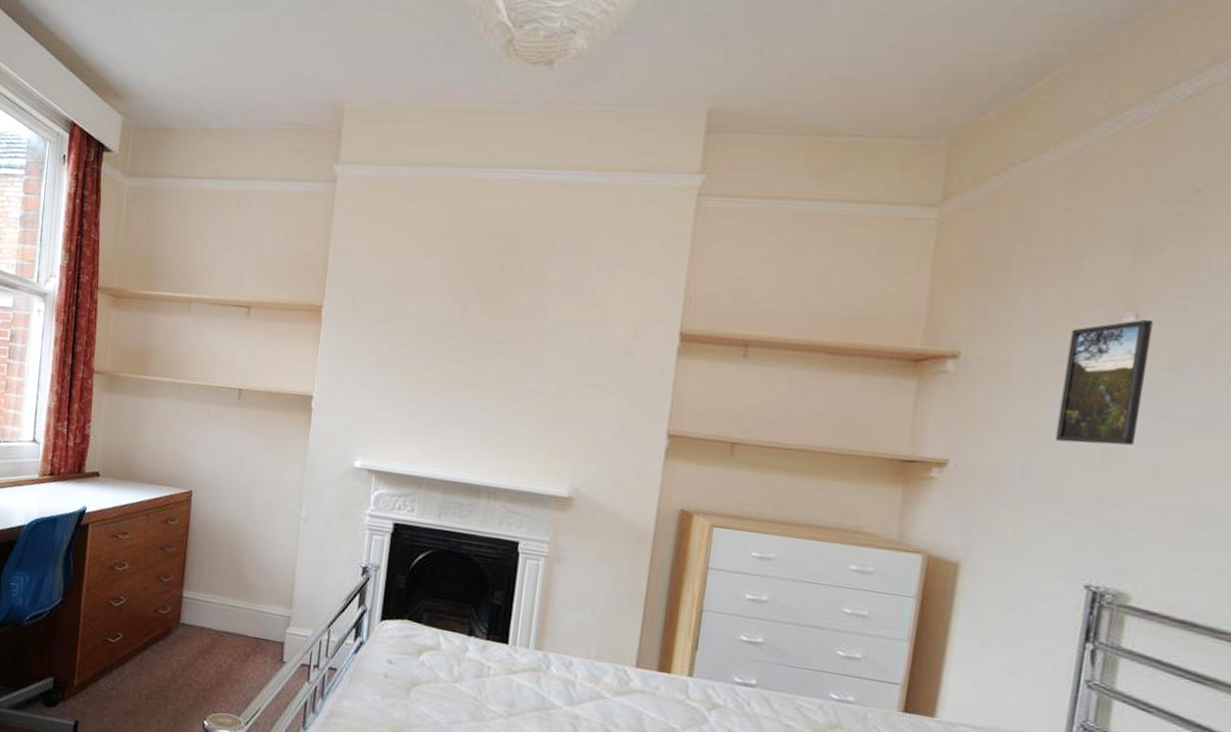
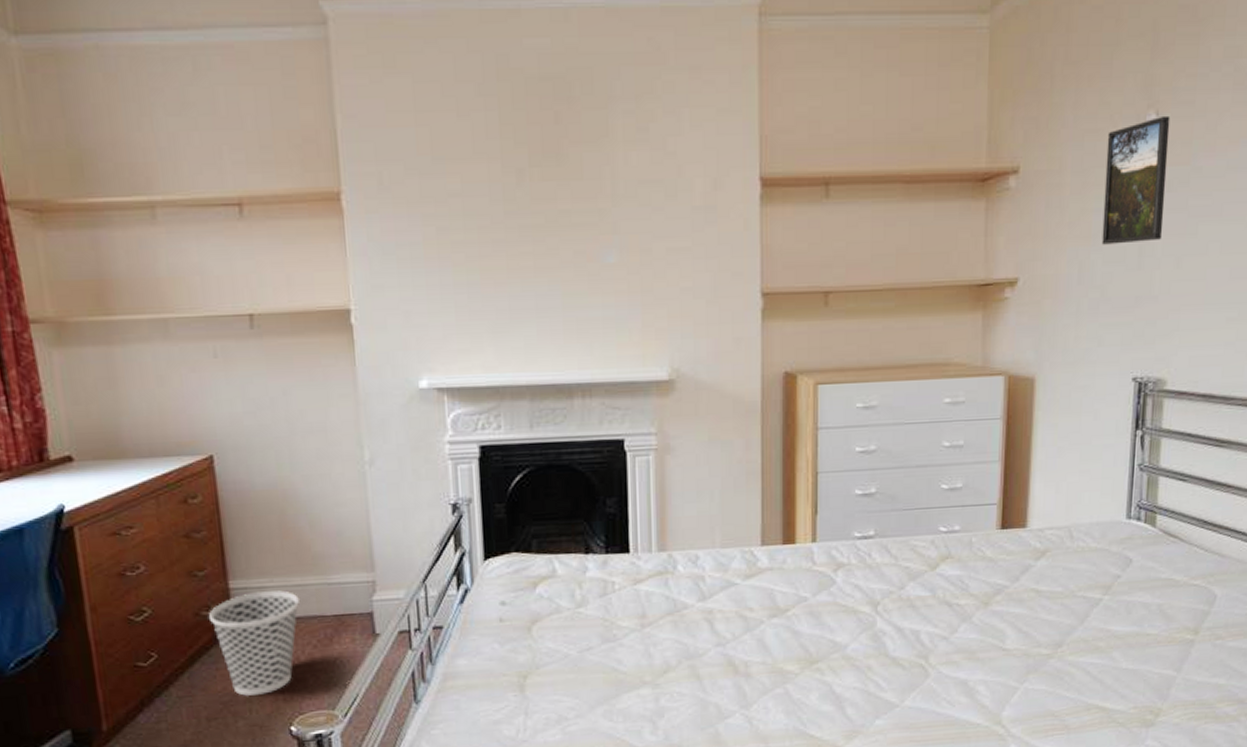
wastebasket: none [164,603,231,689] -> present [209,590,299,696]

